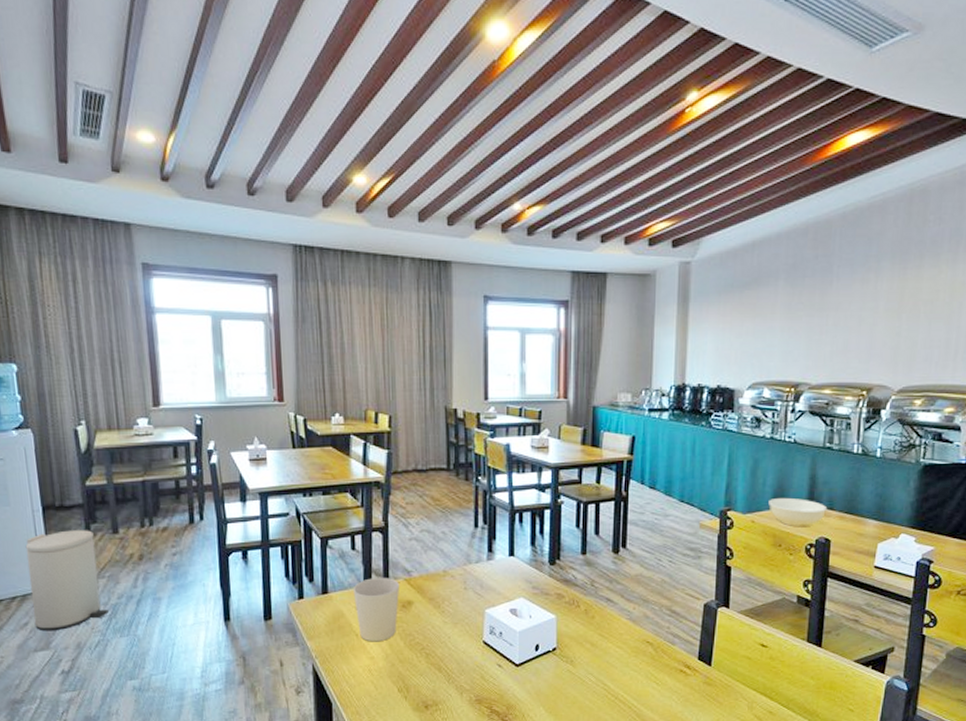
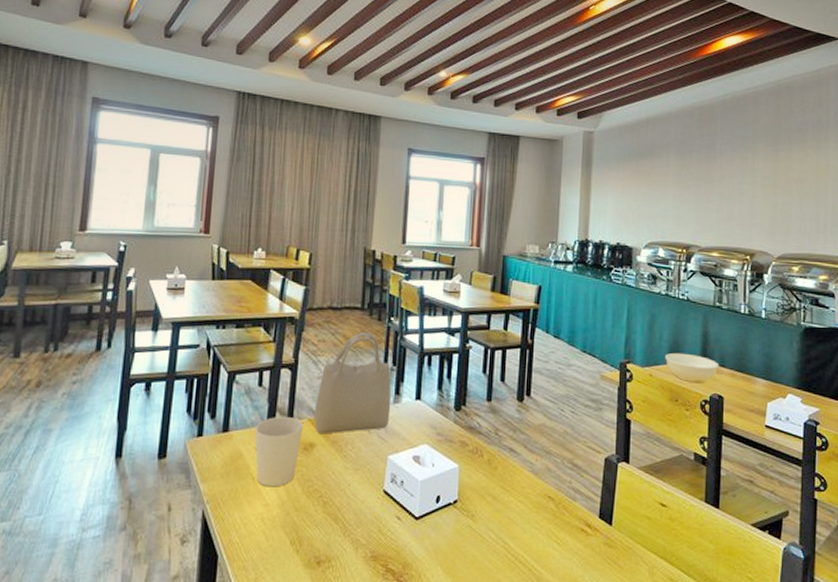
handbag: none [408,492,485,592] -> present [313,331,391,434]

